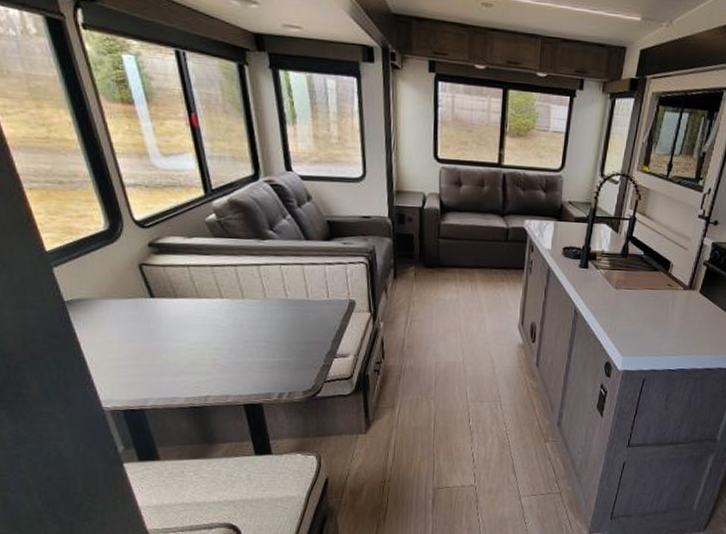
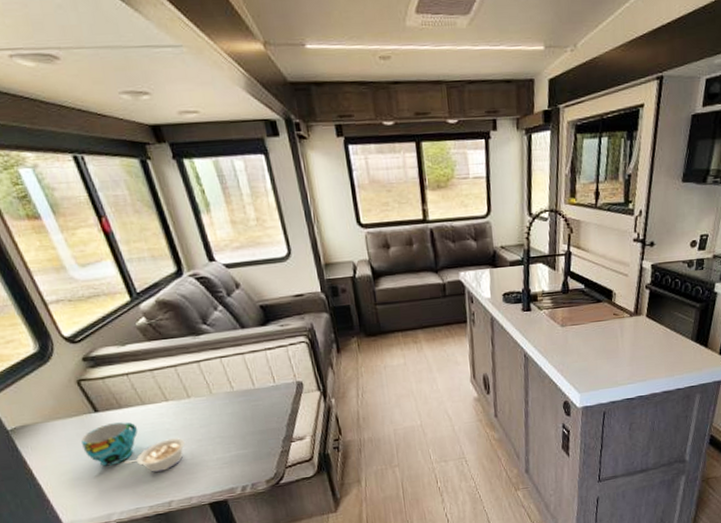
cup: none [133,311,189,352] -> present [81,421,138,466]
legume: none [170,335,232,366] -> present [124,438,186,473]

